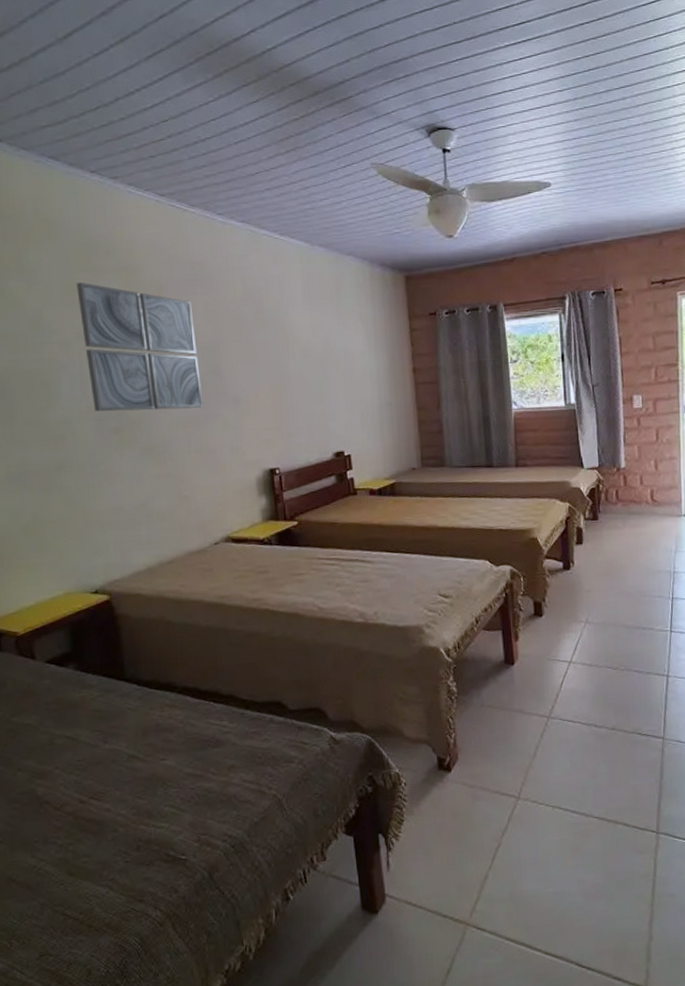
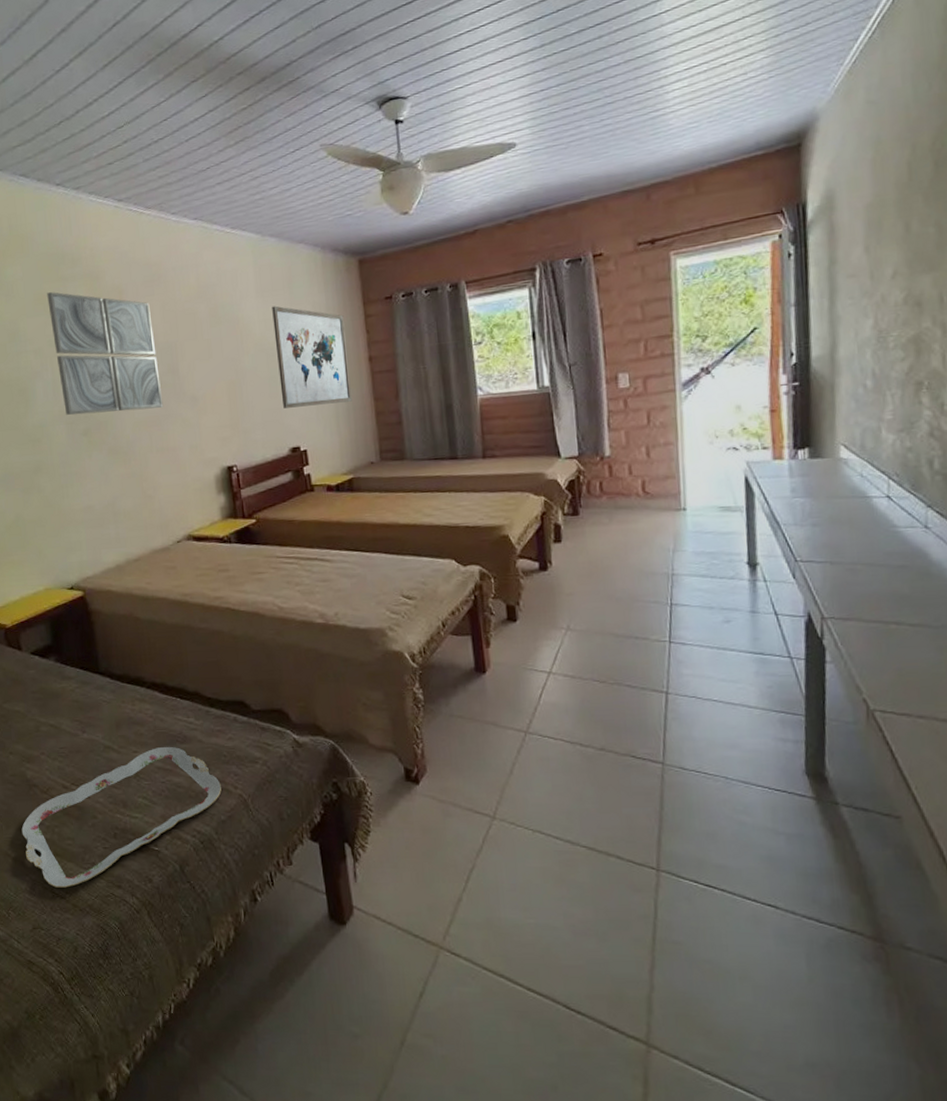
serving tray: none [29,751,255,910] -> present [21,746,222,888]
wall art: none [319,313,396,414] -> present [272,305,352,409]

